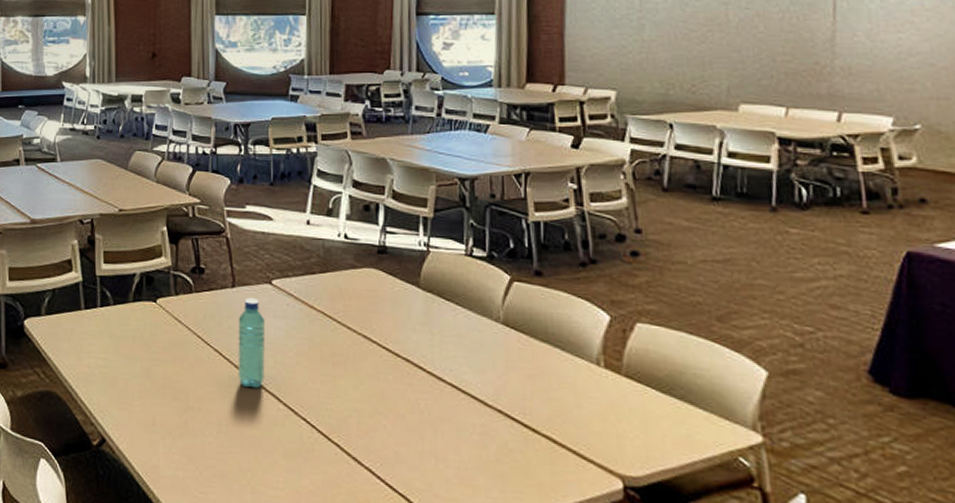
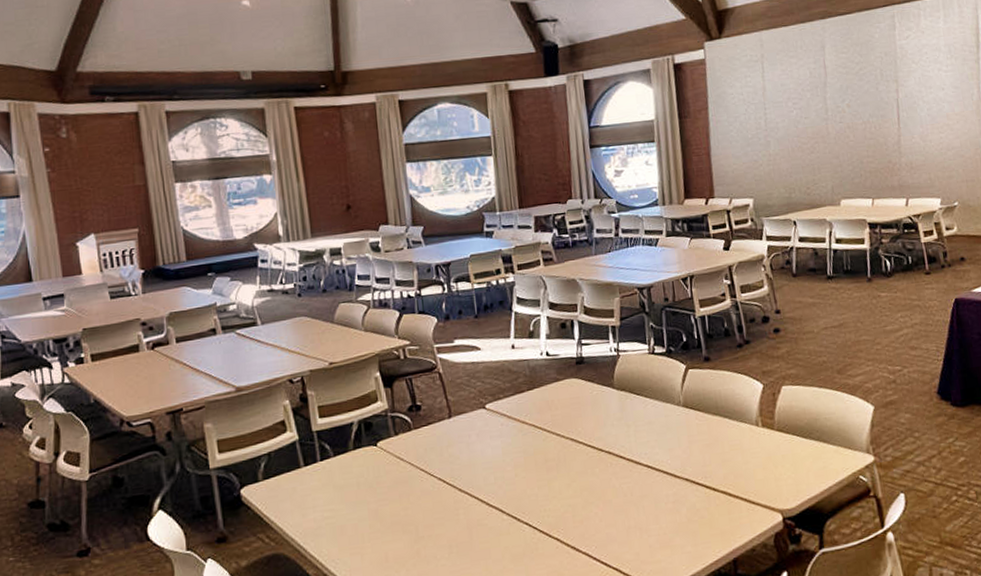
water bottle: present [238,297,265,389] -> none [457,423,488,507]

